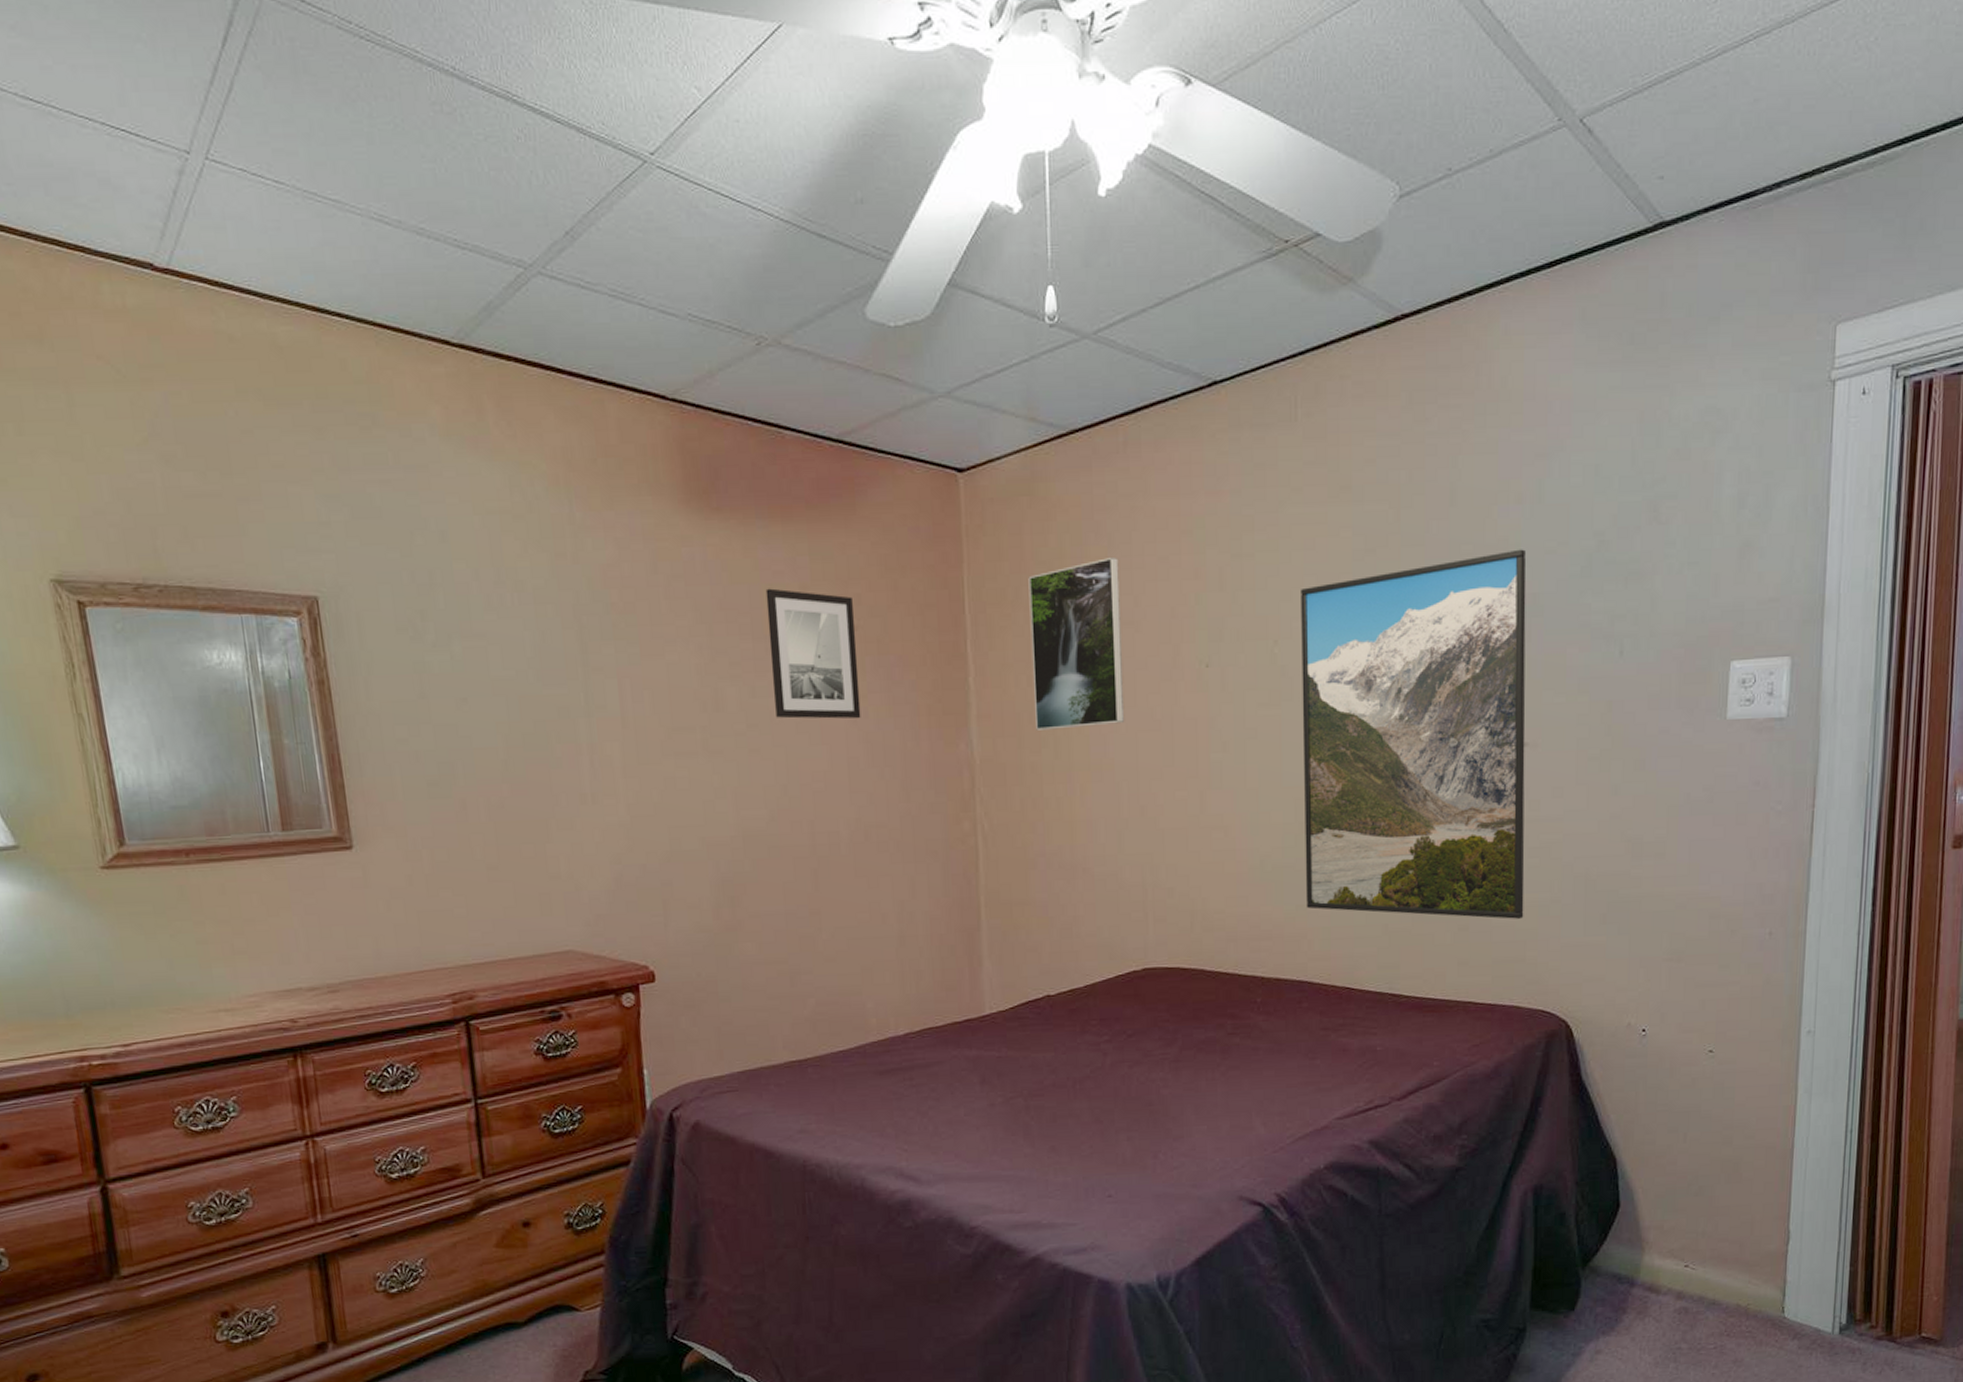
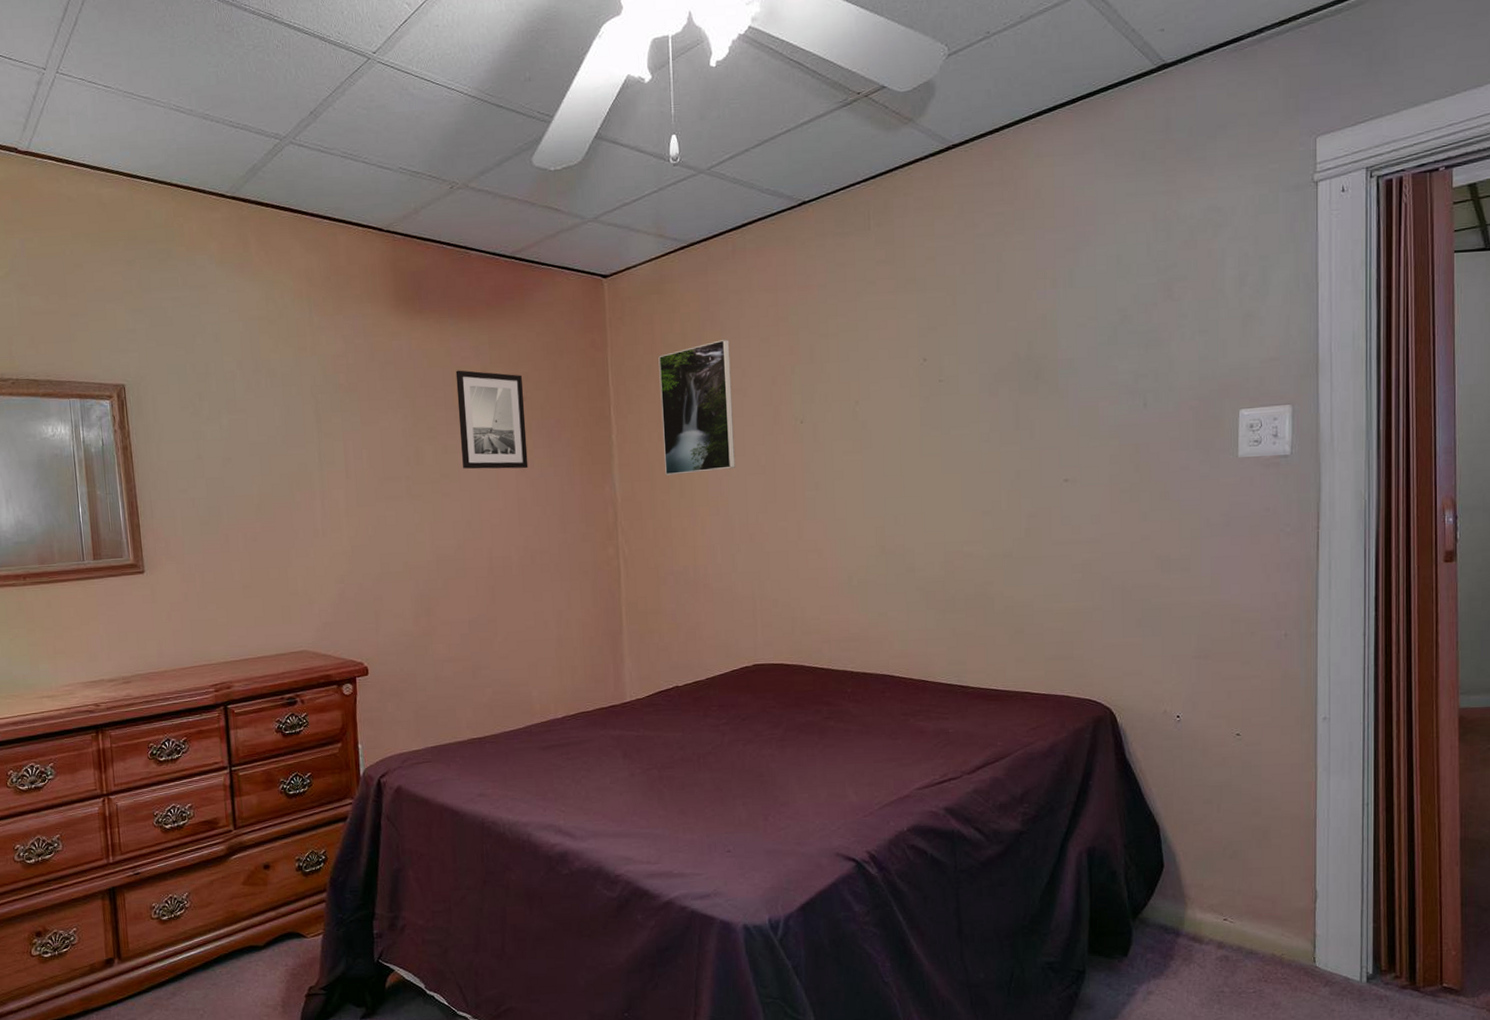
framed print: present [1301,549,1527,919] -> none [876,324,1070,624]

